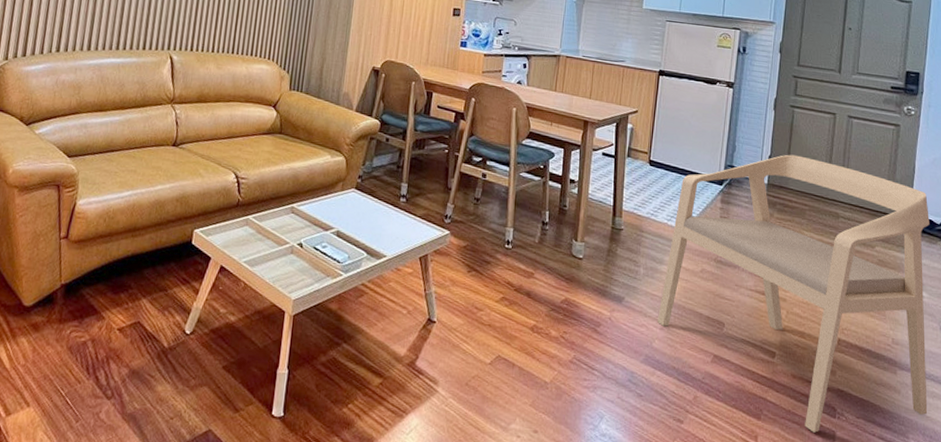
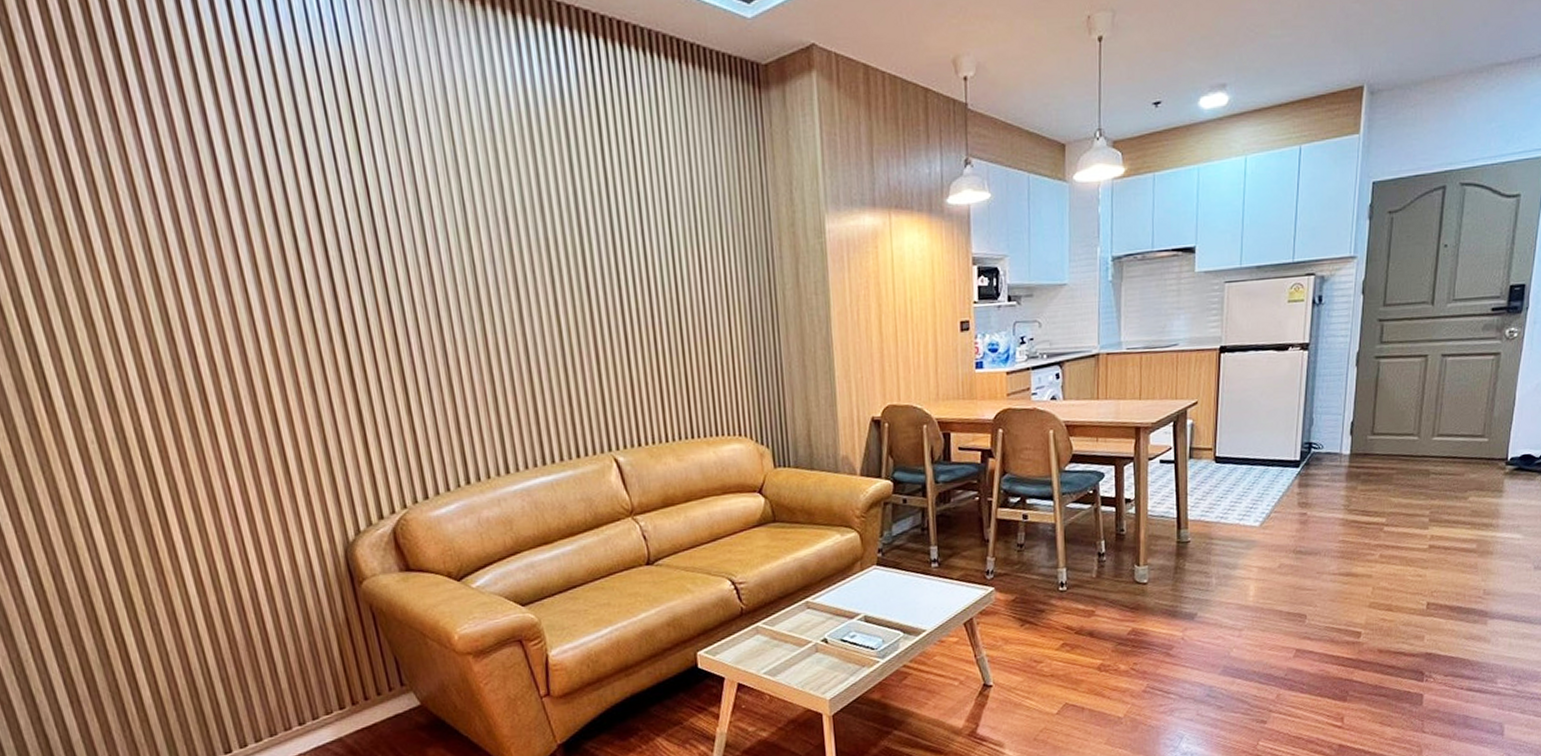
armchair: present [658,154,929,433] -> none [1234,414,1529,701]

